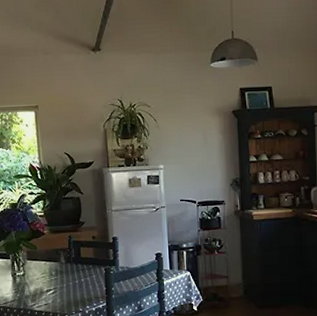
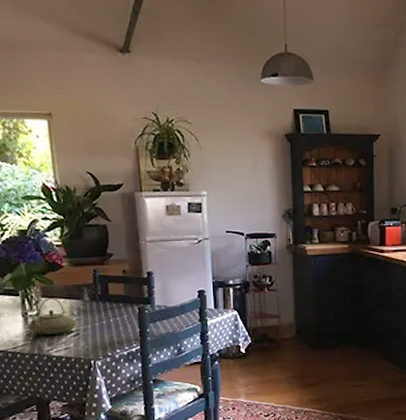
teapot: none [16,260,54,292] -> present [28,298,77,335]

